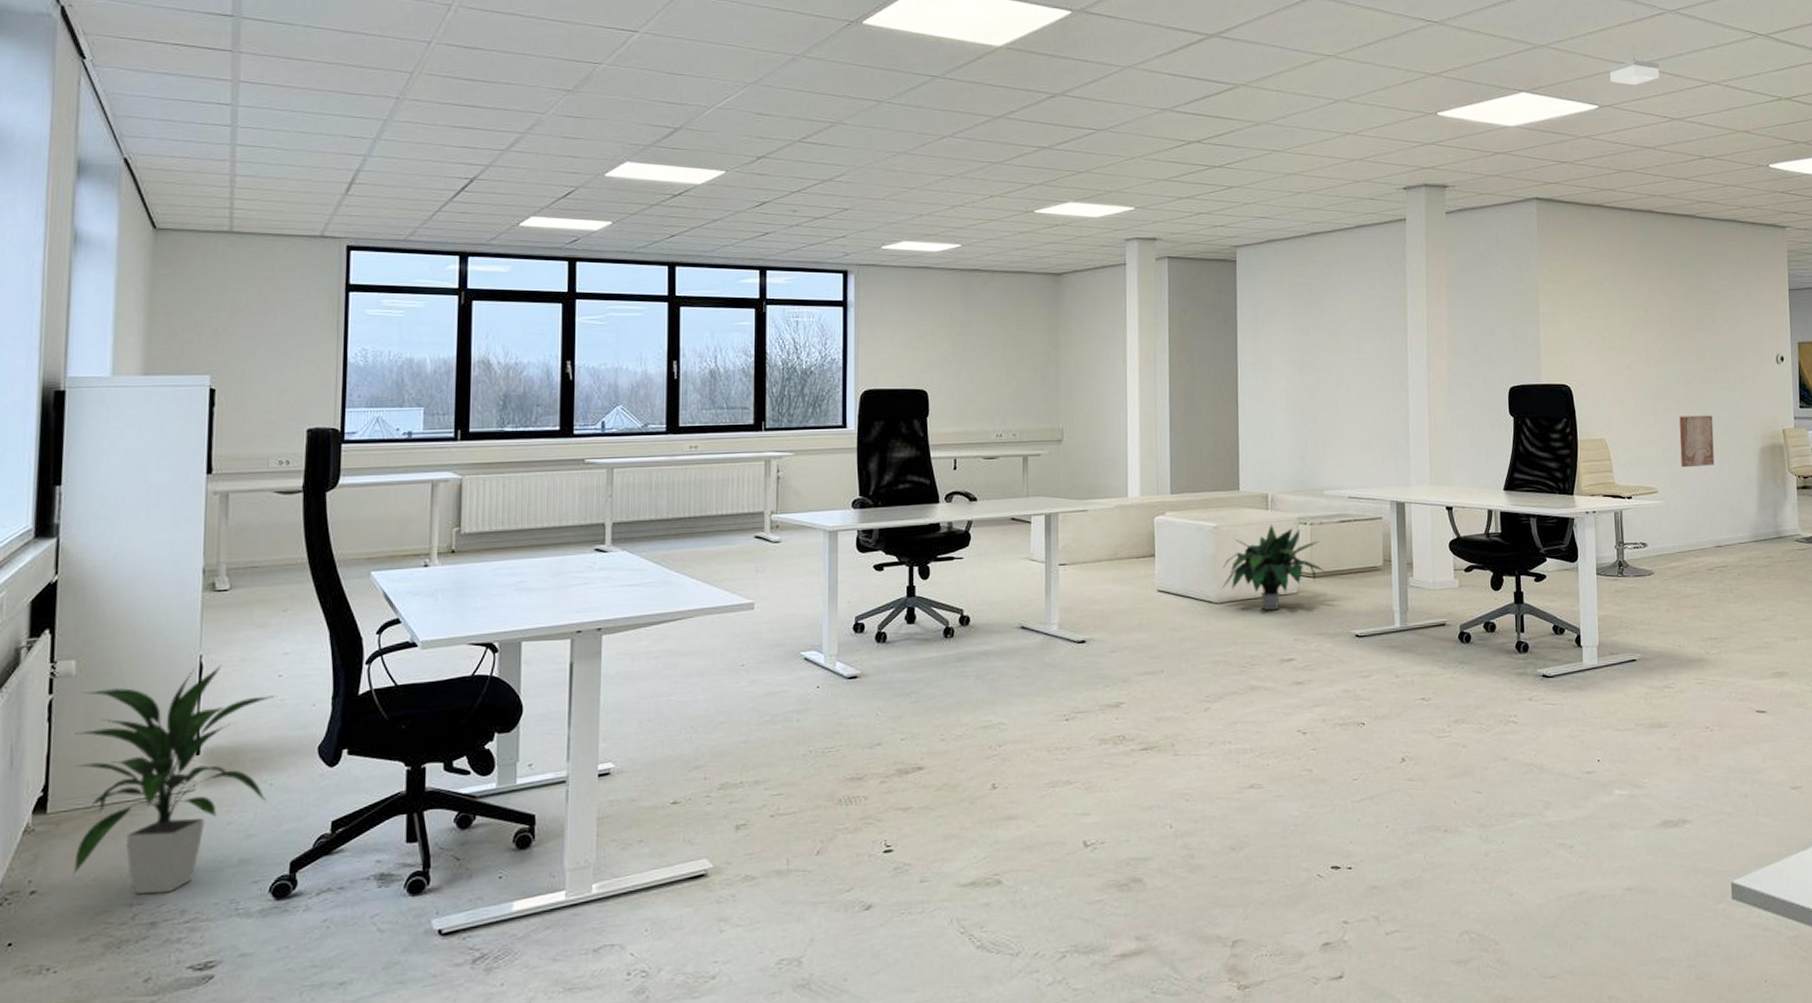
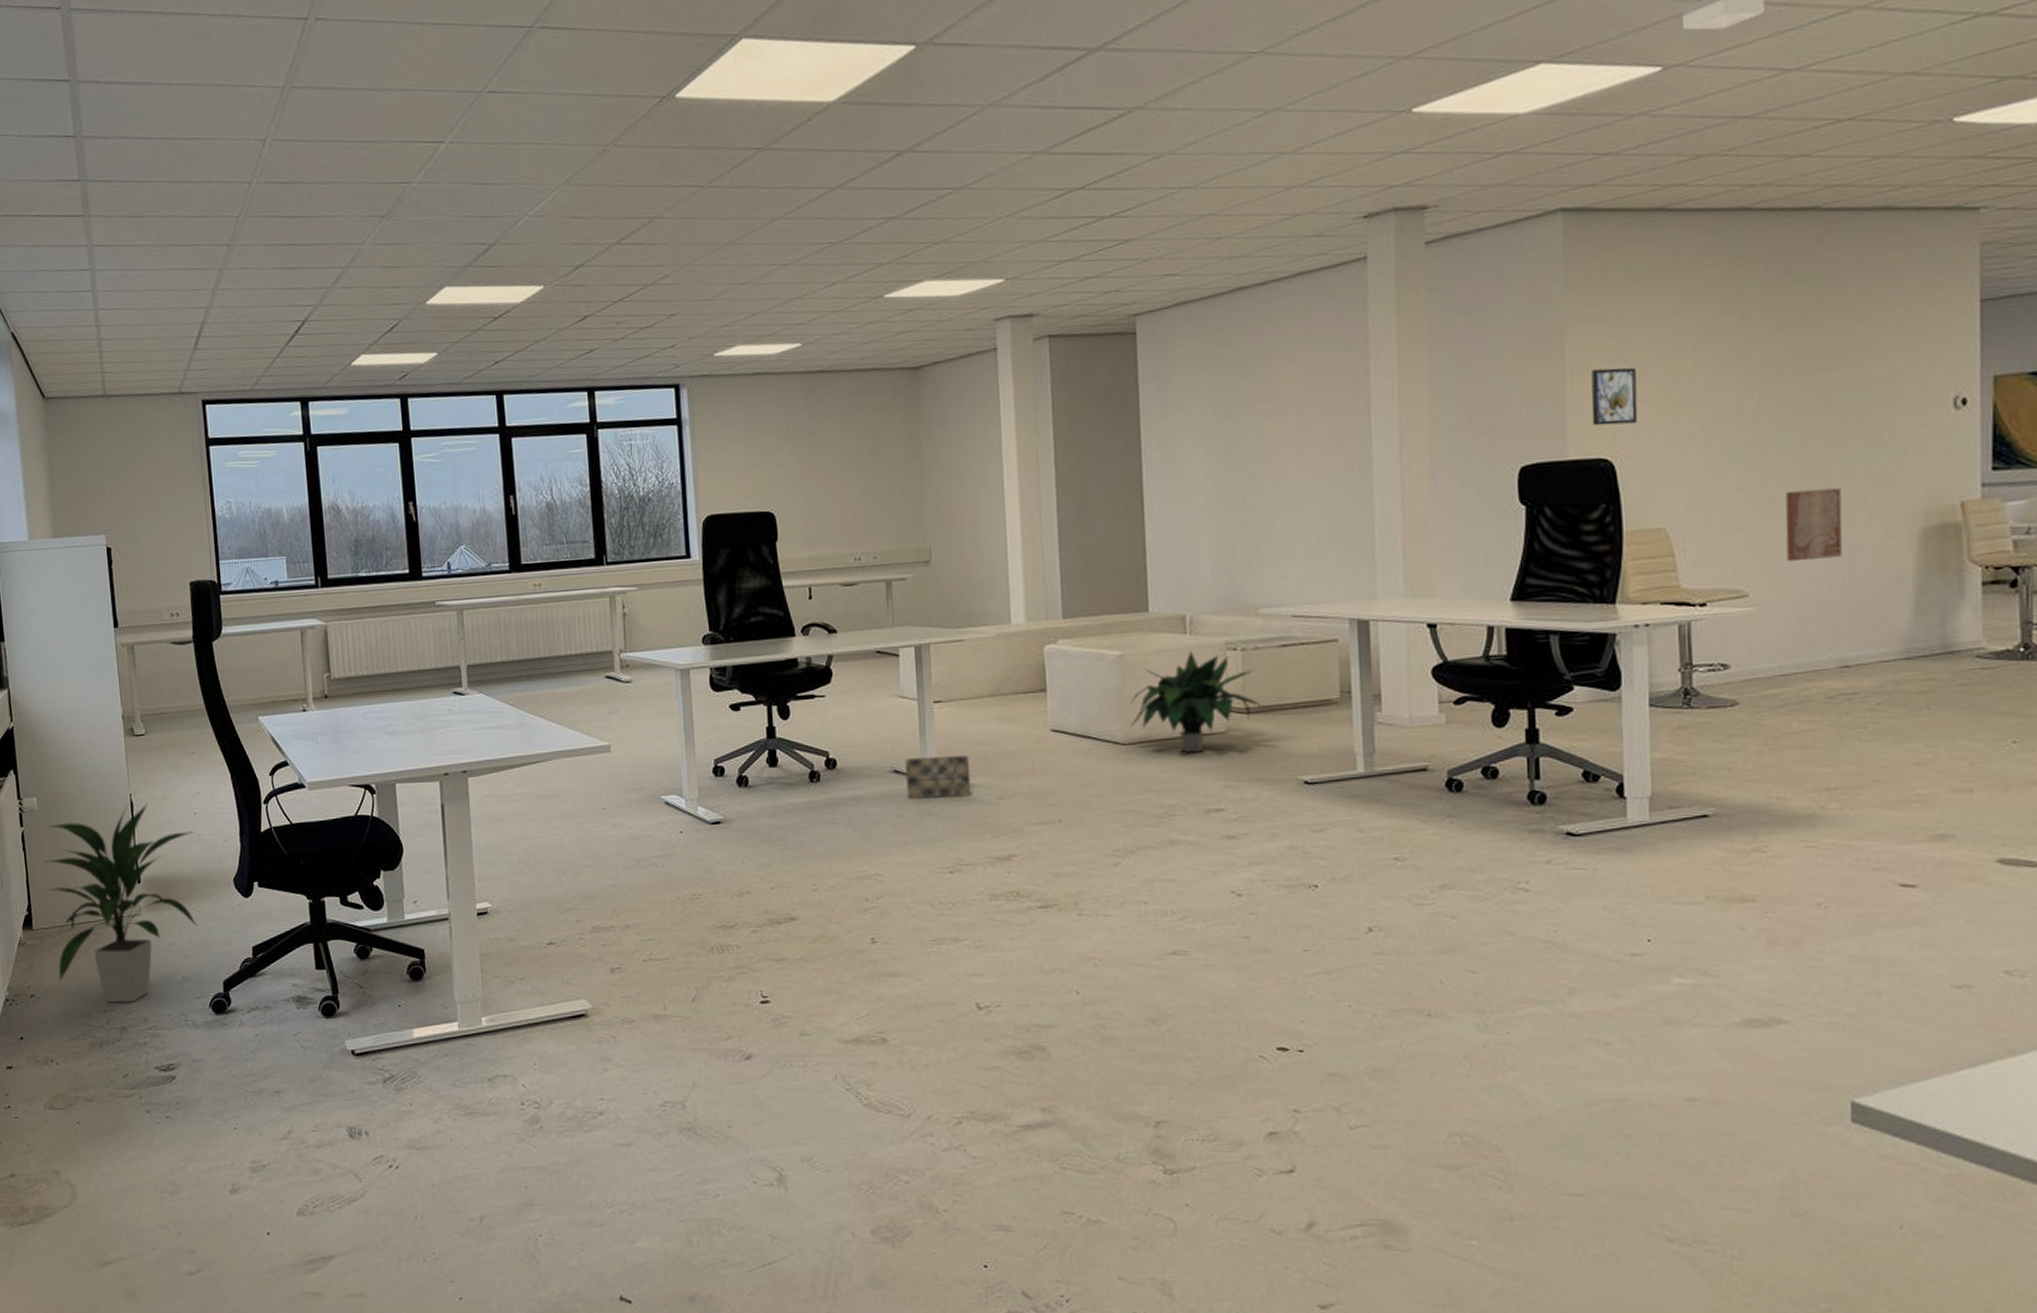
bag: none [1030,612,1088,653] -> present [904,755,972,799]
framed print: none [1556,317,1586,360] -> present [1591,367,1638,426]

